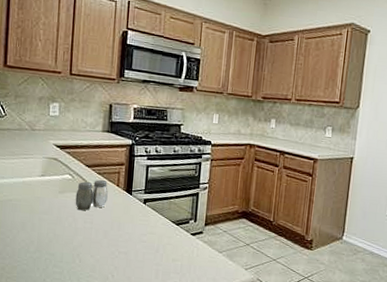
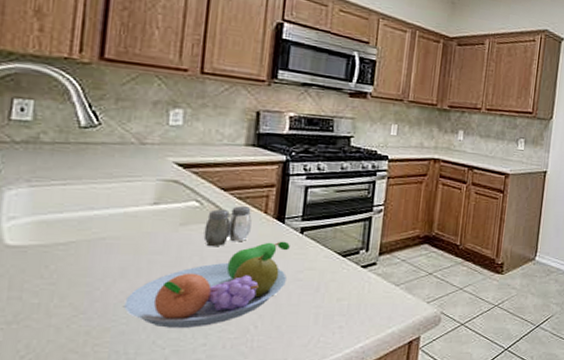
fruit bowl: none [25,209,136,272] -> present [124,241,290,328]

